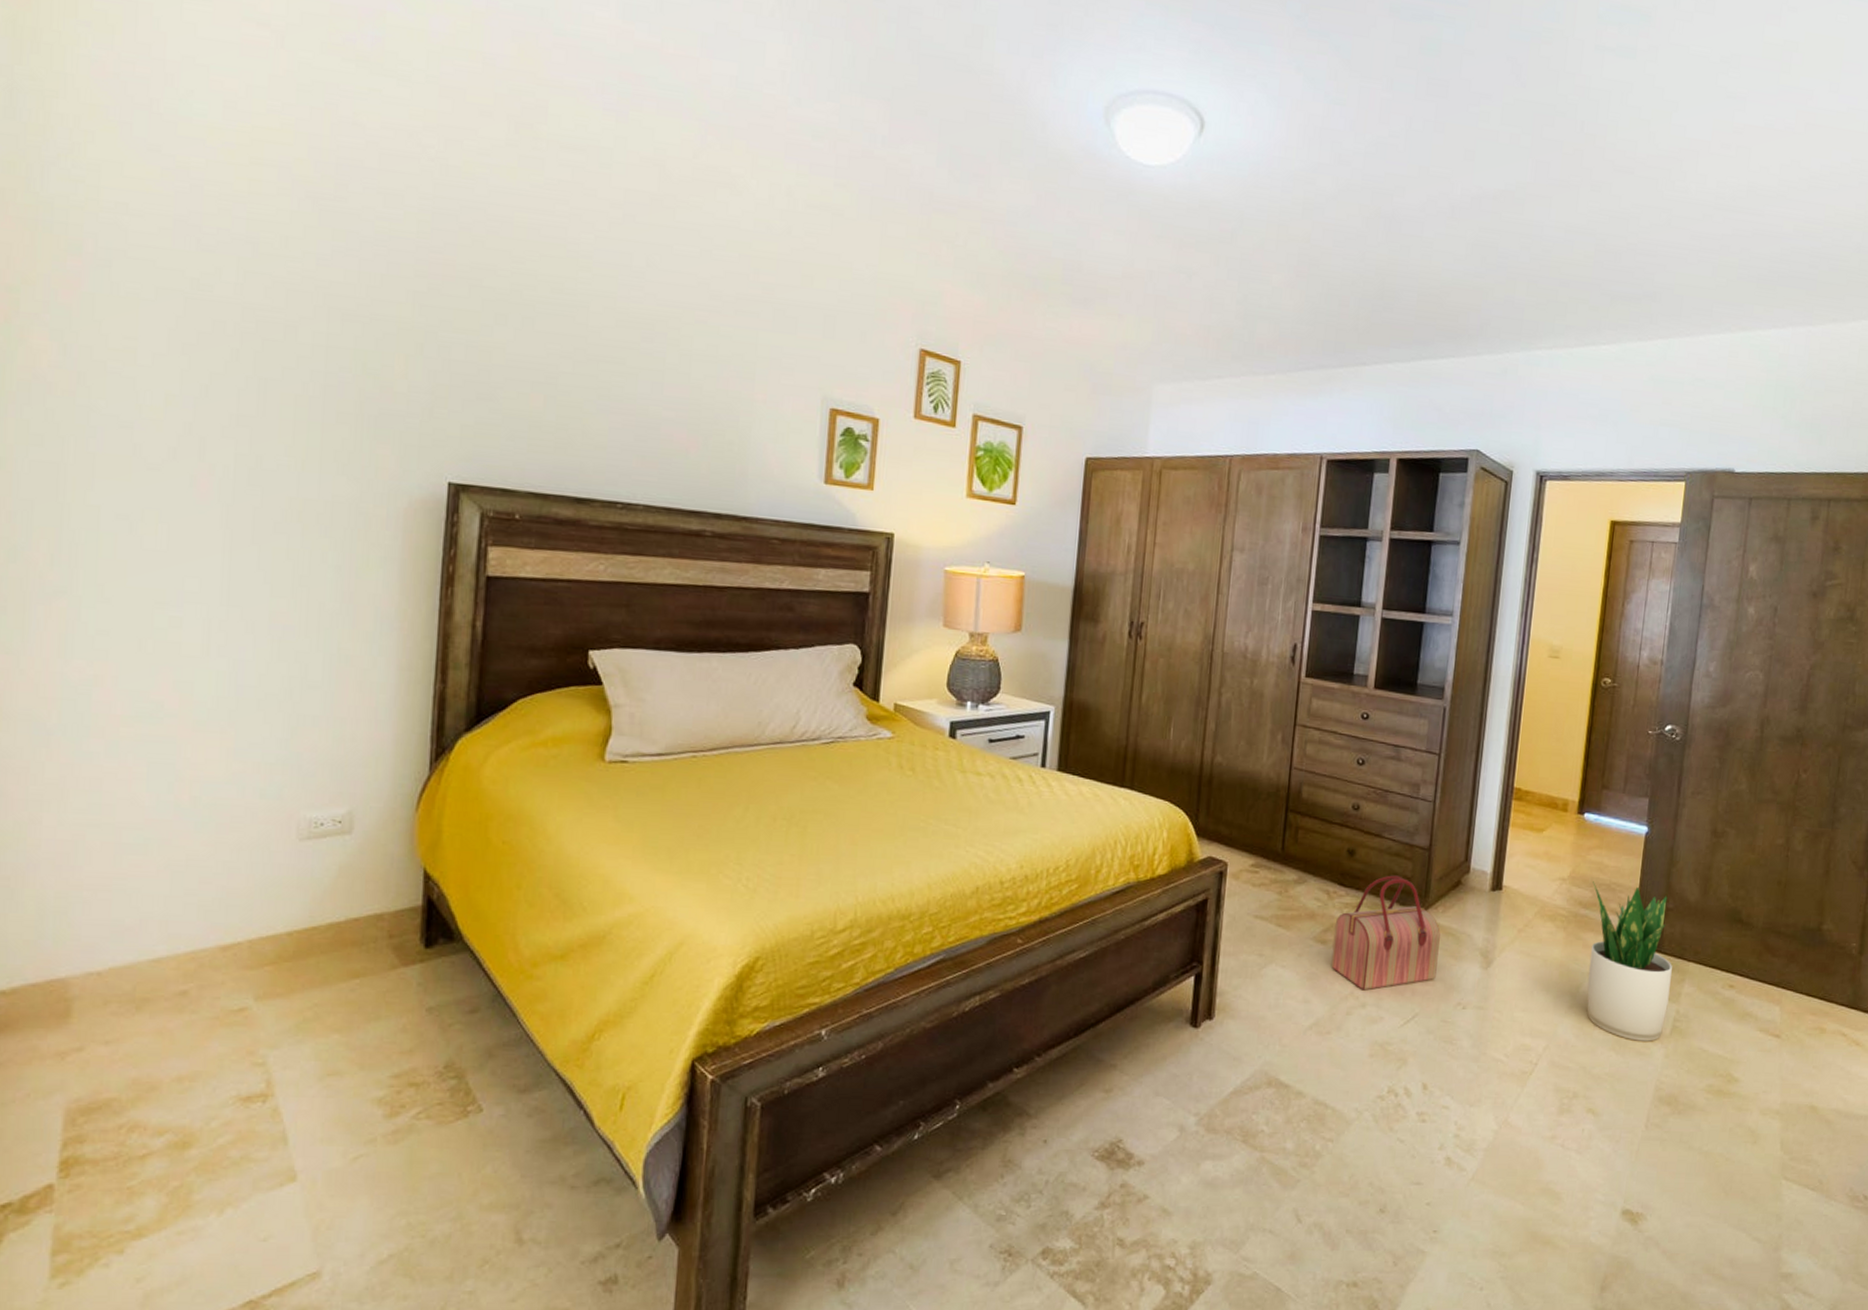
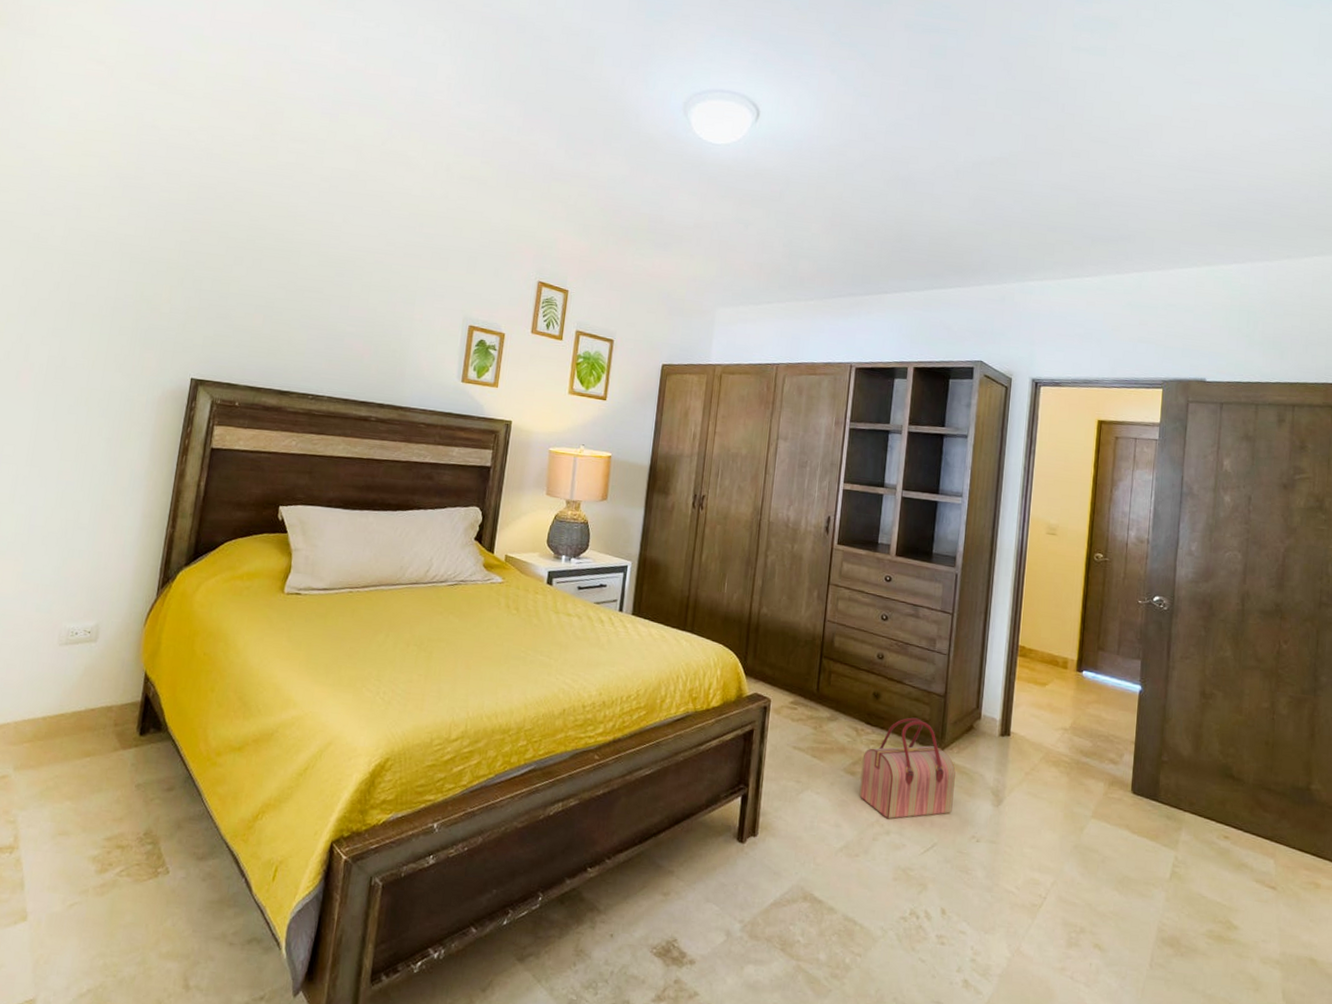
planter: present [1586,881,1672,1042] -> none [1090,732,1169,885]

